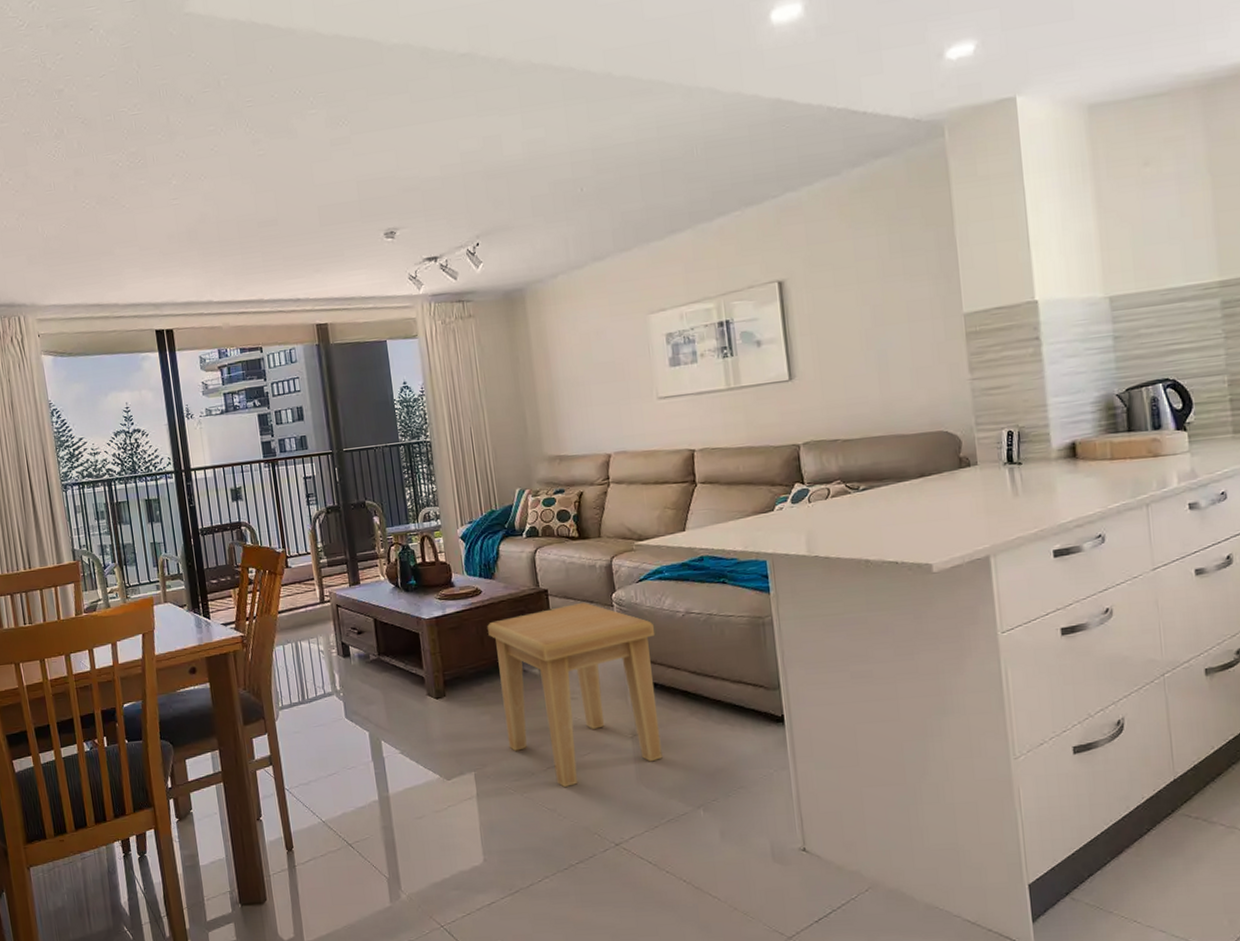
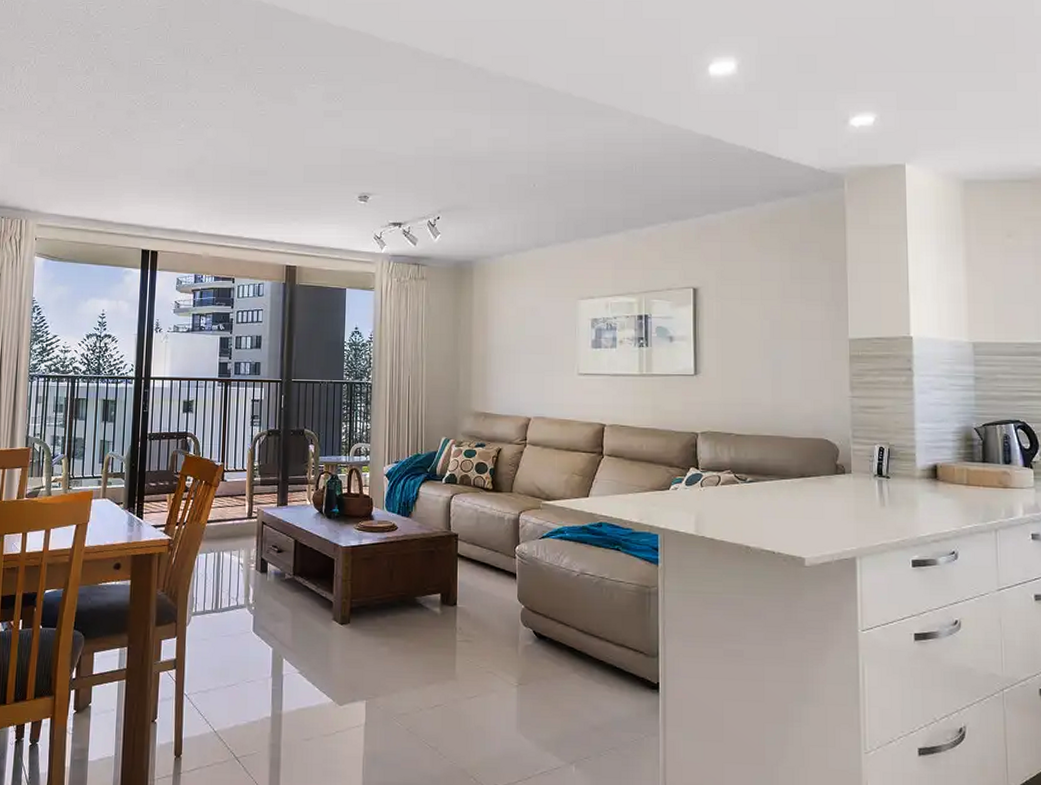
side table: present [487,602,663,788] -> none [398,550,551,728]

